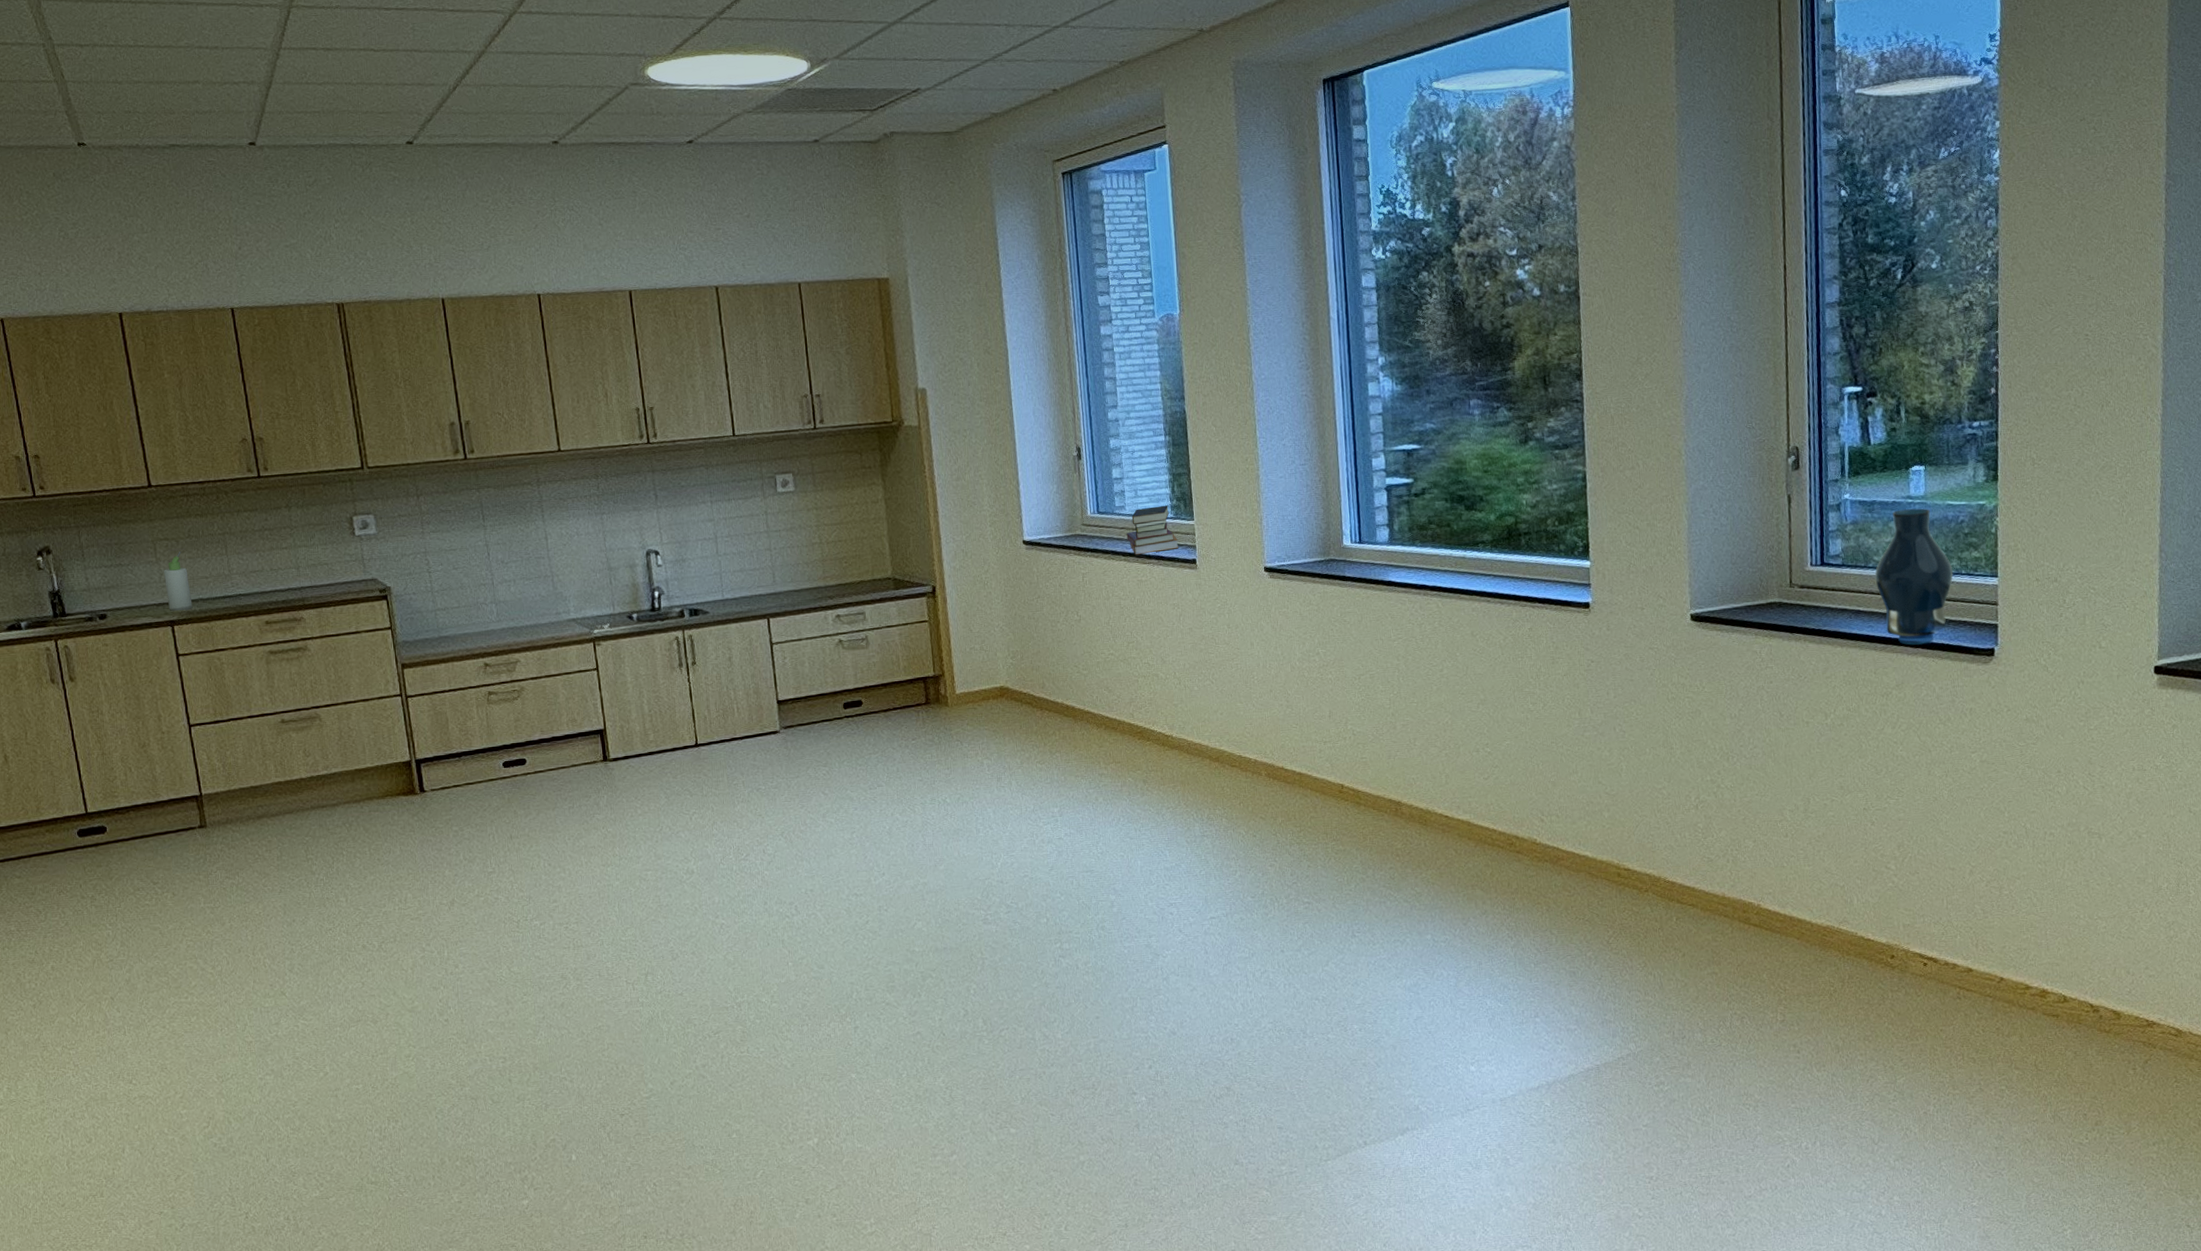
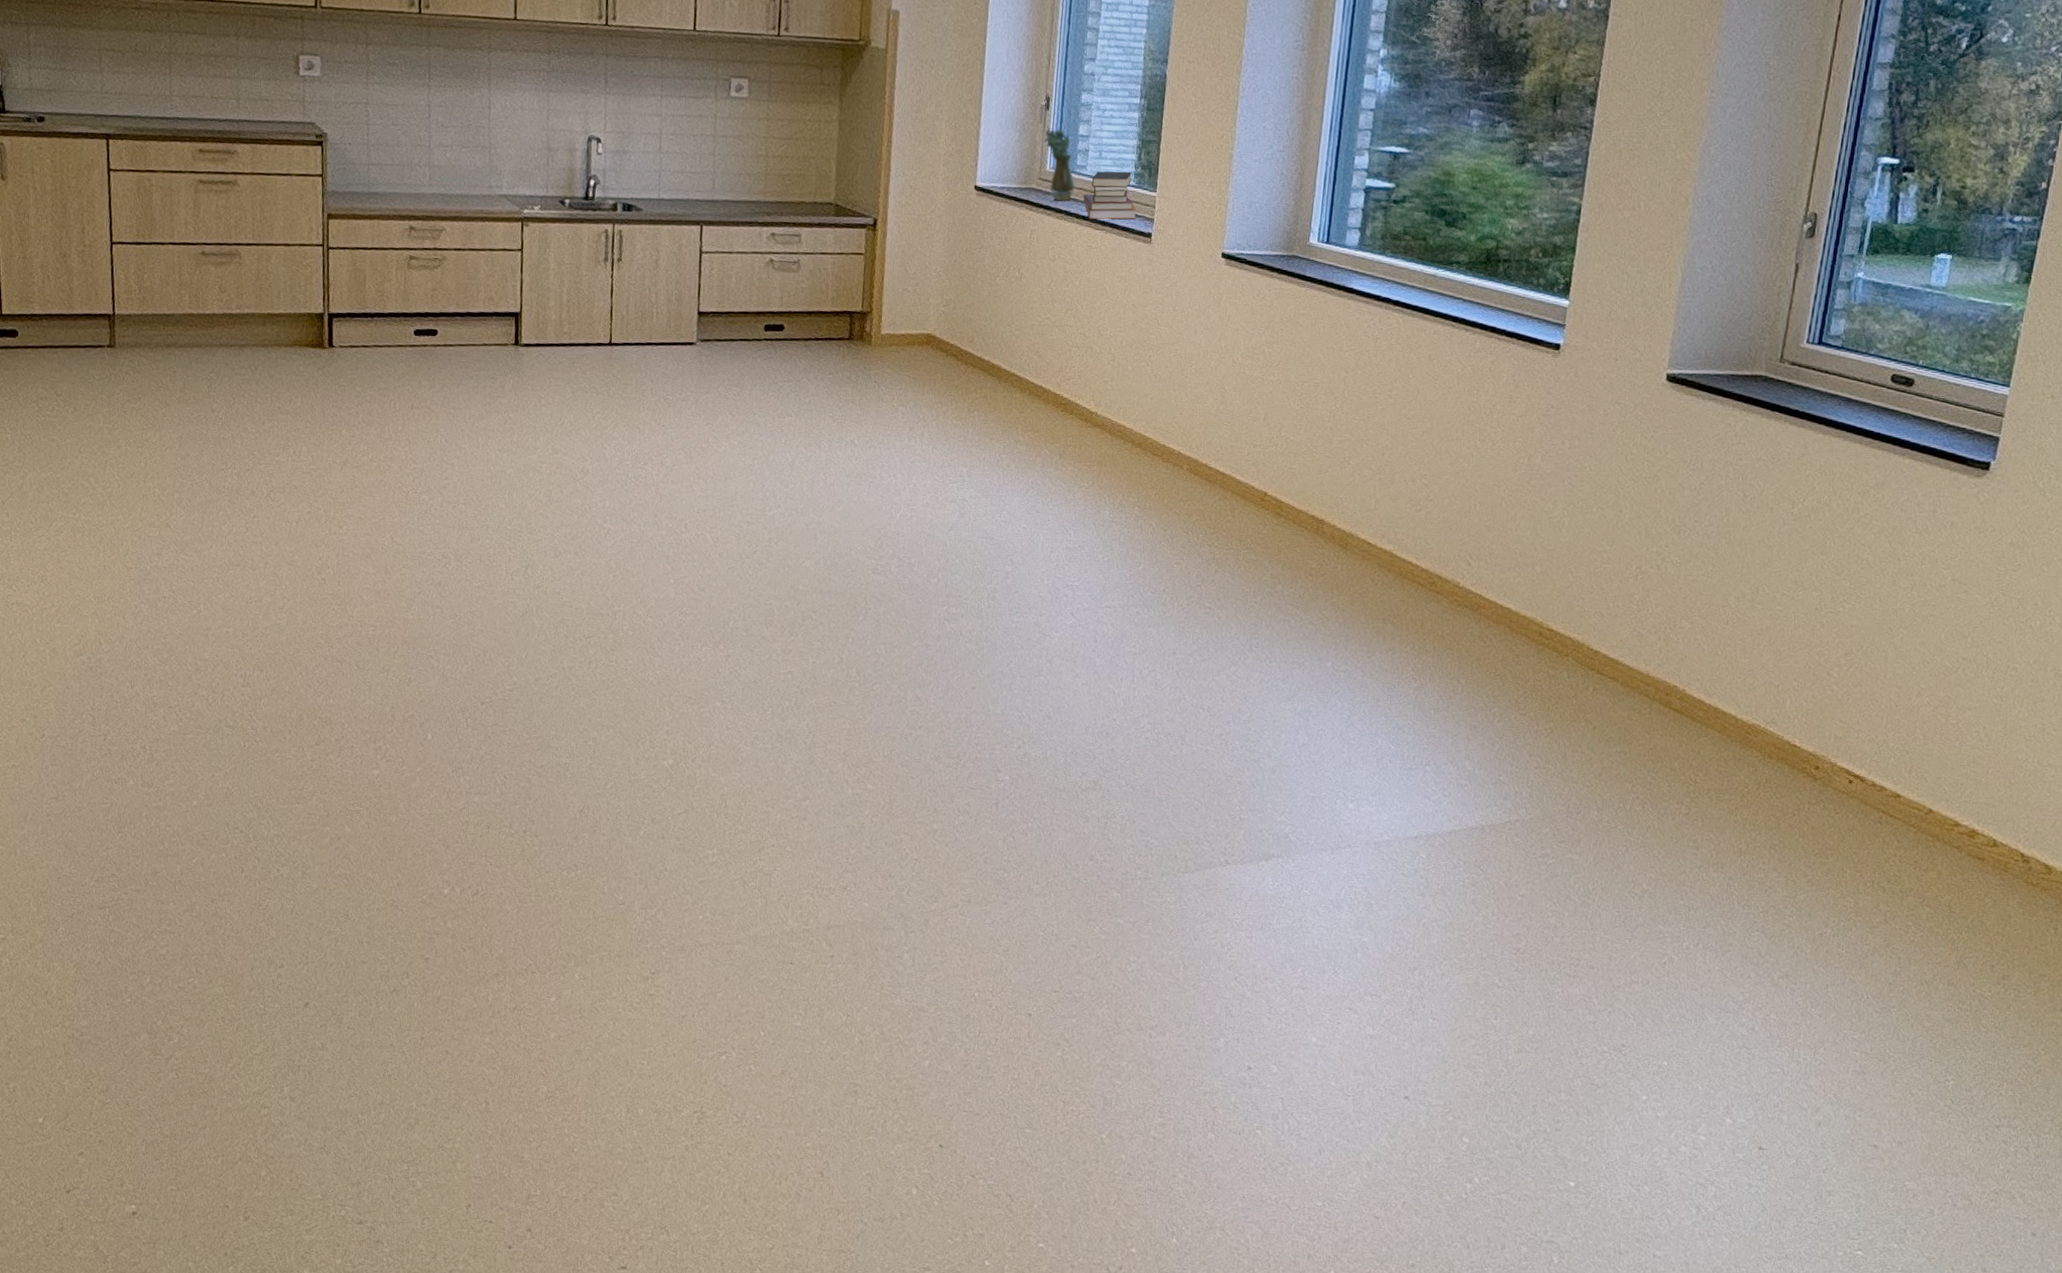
bottle: present [163,551,193,612] -> none [105,65,130,126]
vase: none [1080,473,1117,543] -> present [1044,126,1075,202]
vase: present [1874,508,1953,645] -> none [1874,298,1962,446]

